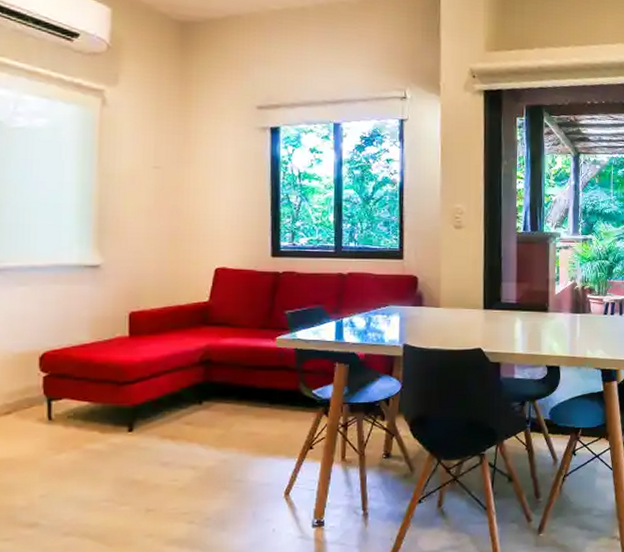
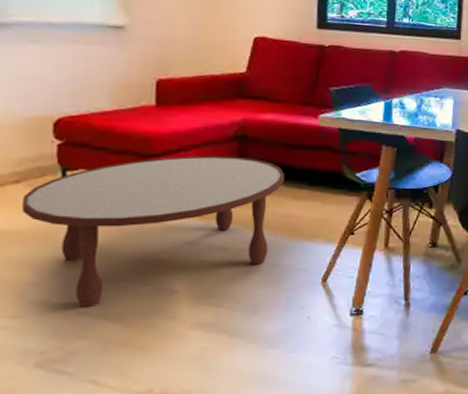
coffee table: none [13,380,246,529] -> present [22,156,284,308]

